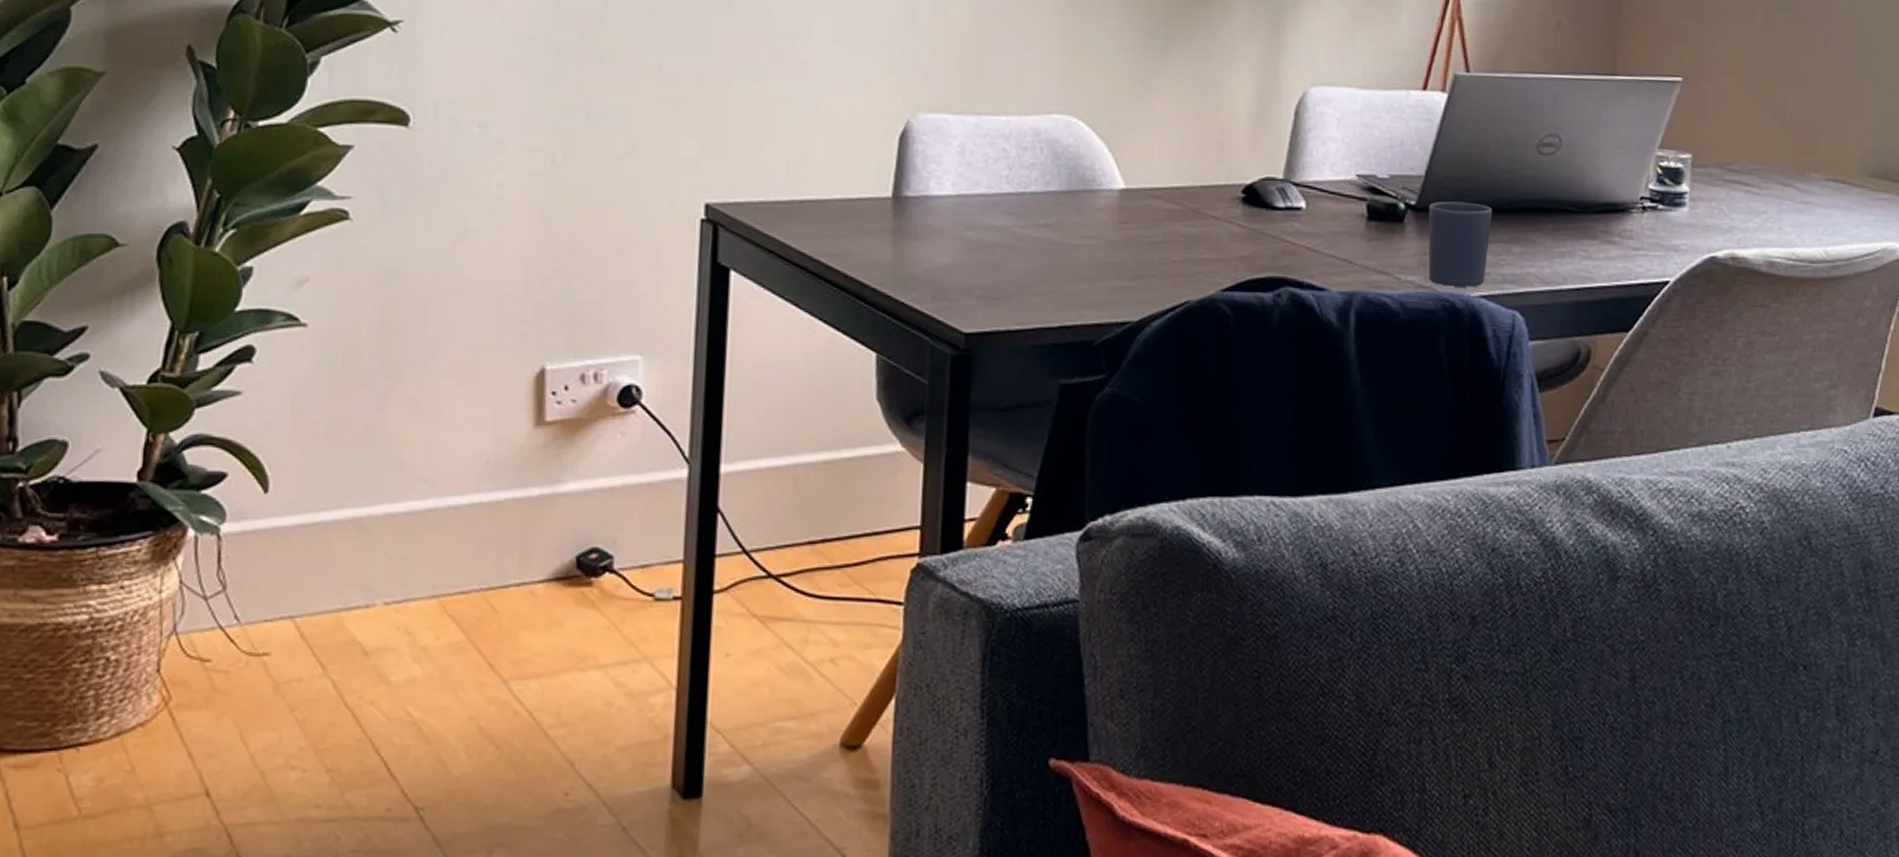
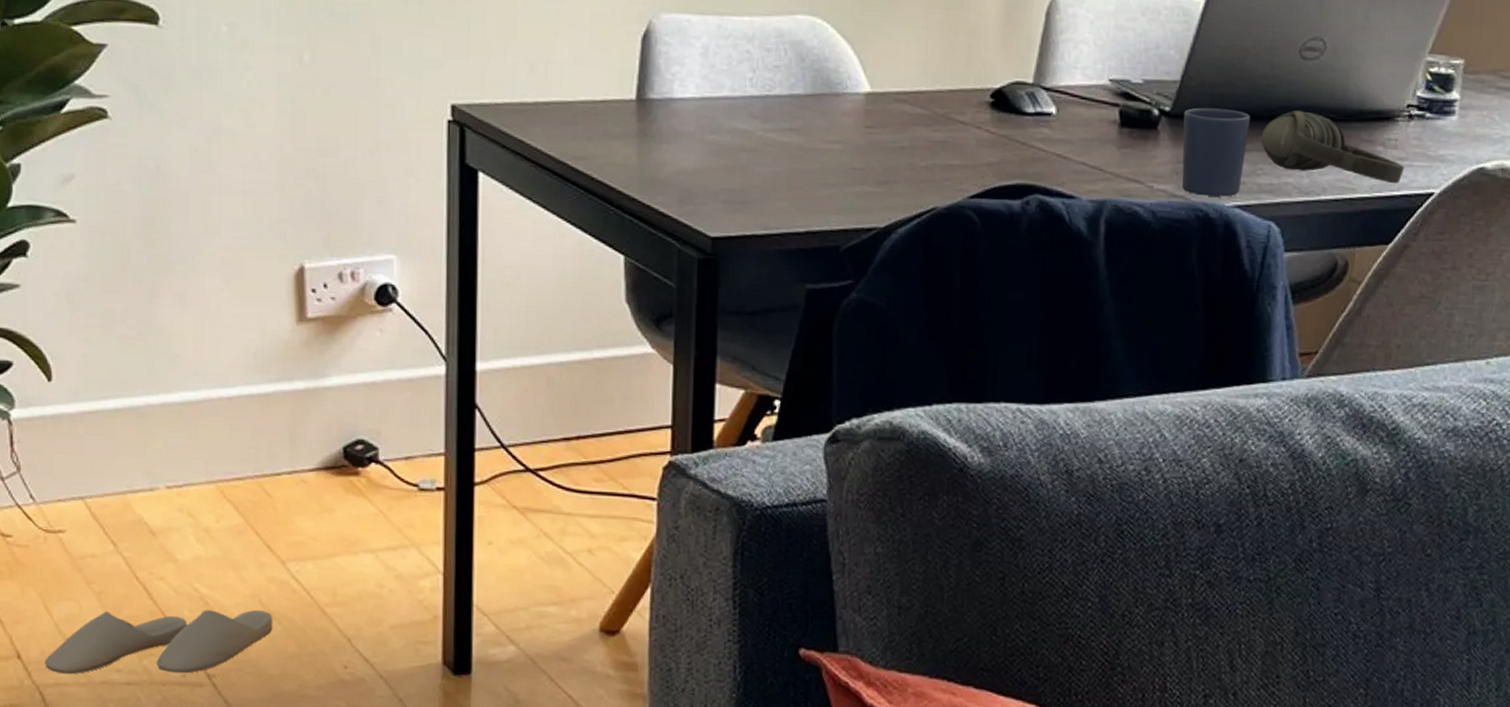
slippers: none [236,735,491,813] -> present [45,610,273,675]
headphones: none [1503,203,1641,273] -> present [1261,110,1405,184]

